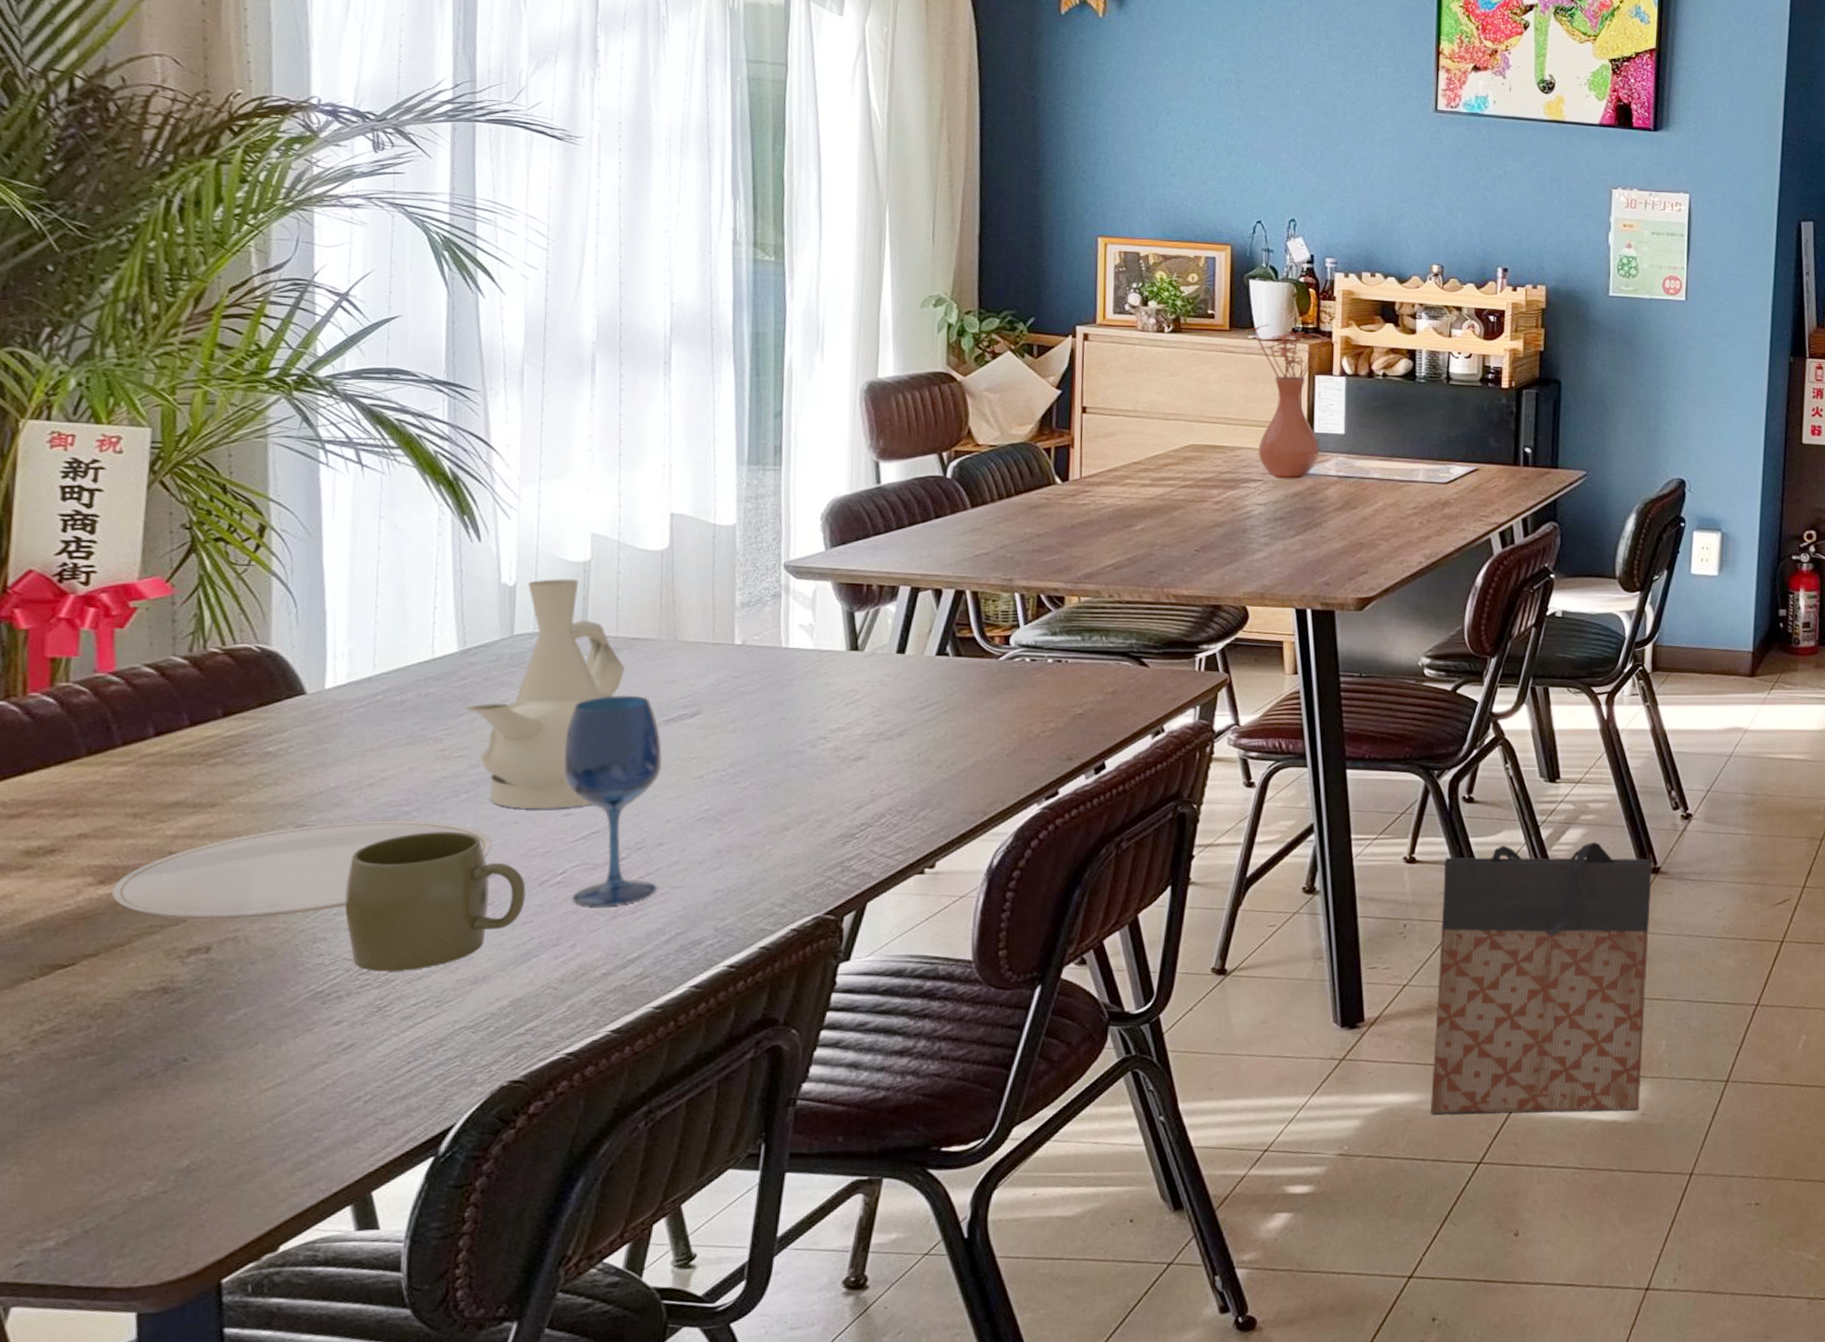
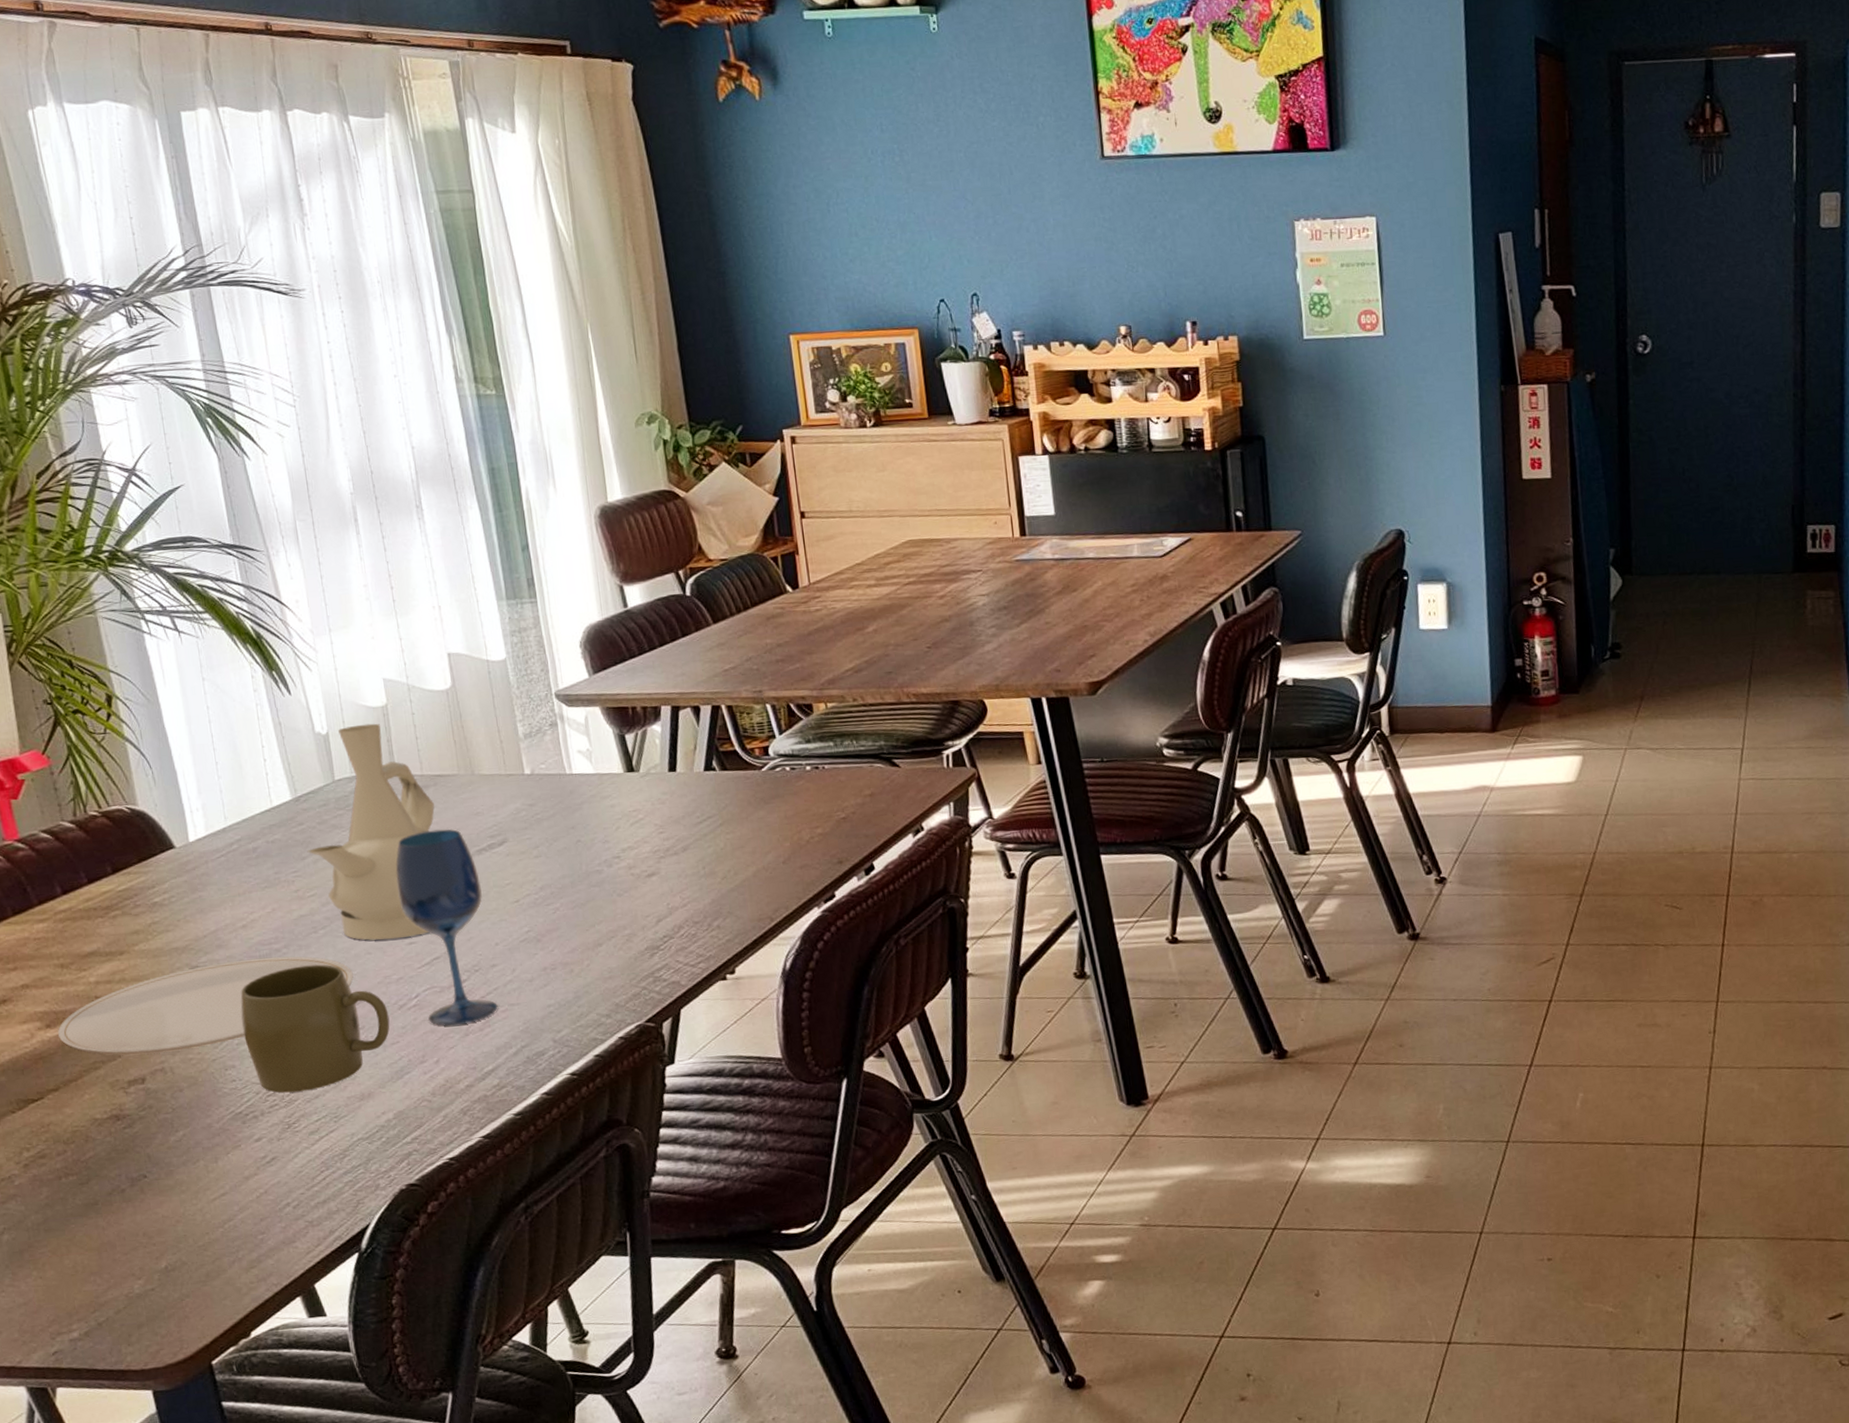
vase: present [1239,324,1339,480] -> none [939,407,1037,568]
bag: present [1431,841,1652,1114] -> none [1206,911,1423,1184]

